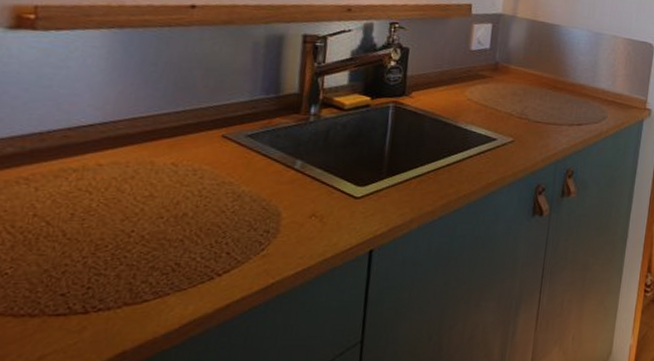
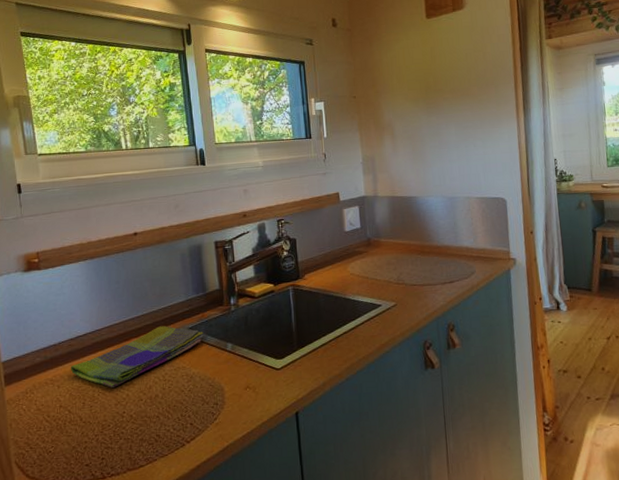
dish towel: none [59,128,266,198] -> present [70,326,204,388]

